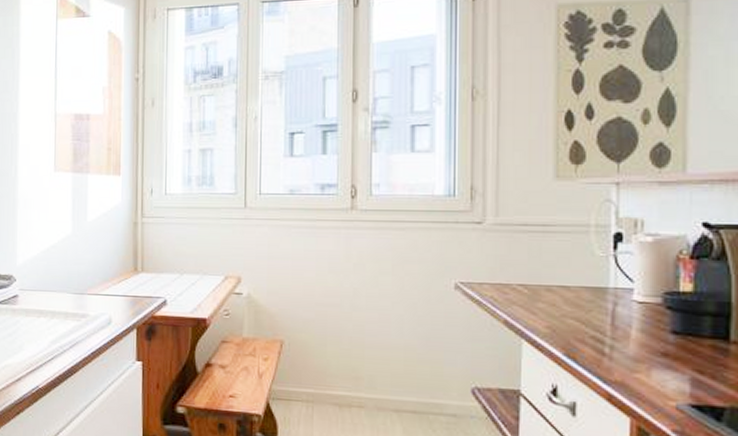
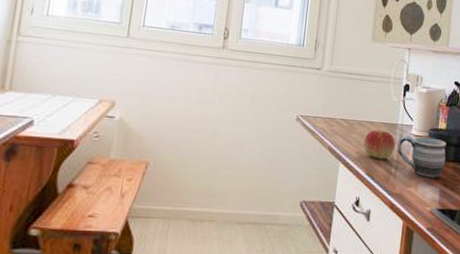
apple: none [556,297,607,336] -> present [363,130,396,160]
mug: none [611,303,698,362] -> present [397,135,446,179]

